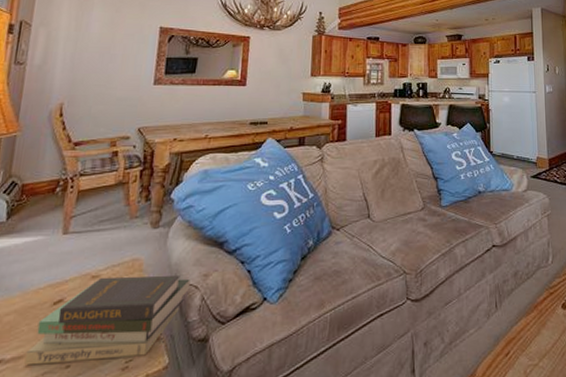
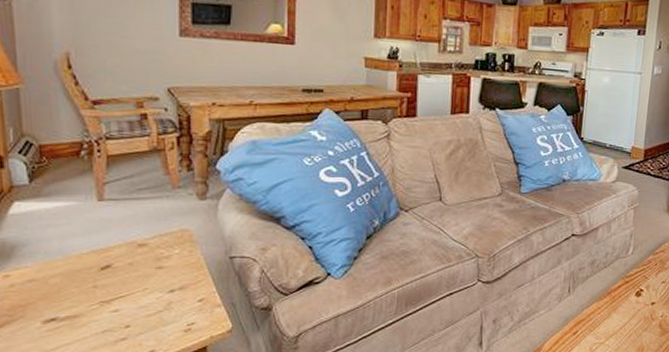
books: present [24,276,190,366] -> none [81,247,247,324]

